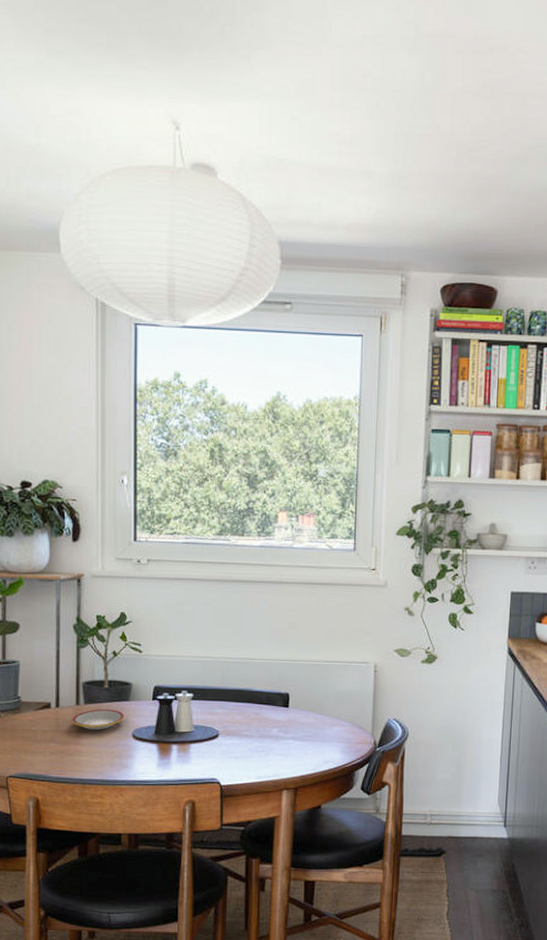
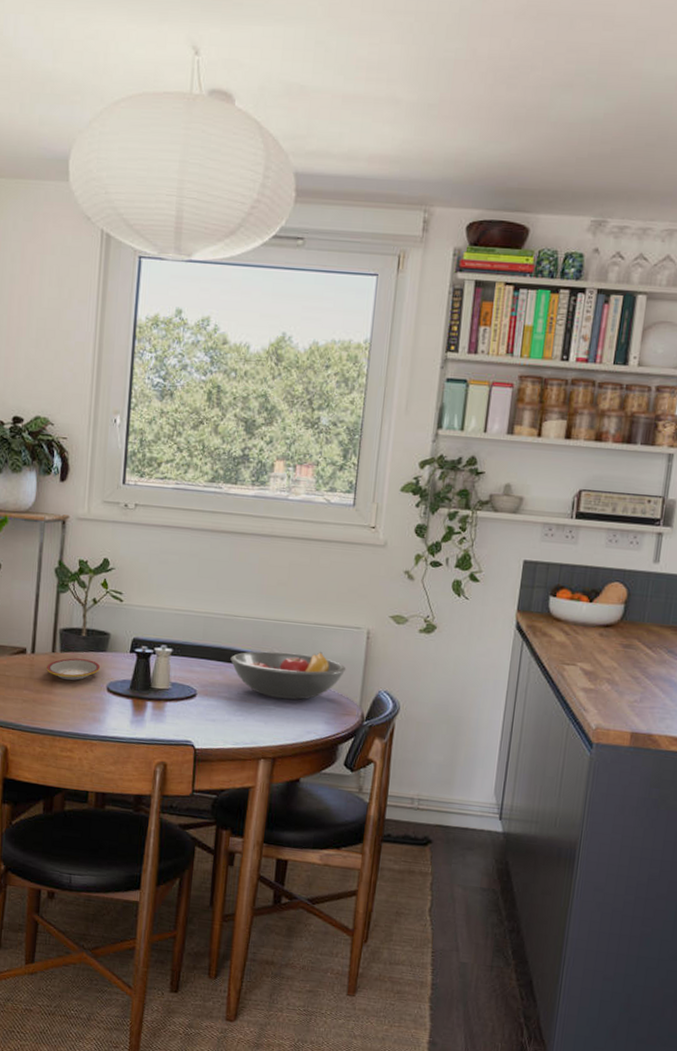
fruit bowl: none [249,687,357,733] -> present [230,651,346,700]

